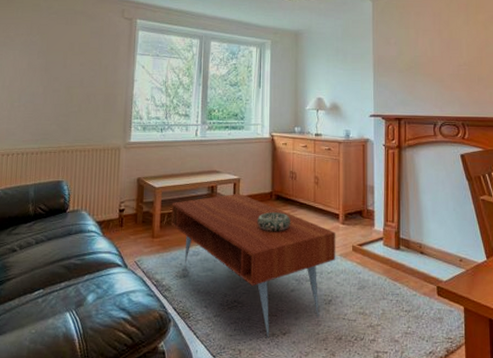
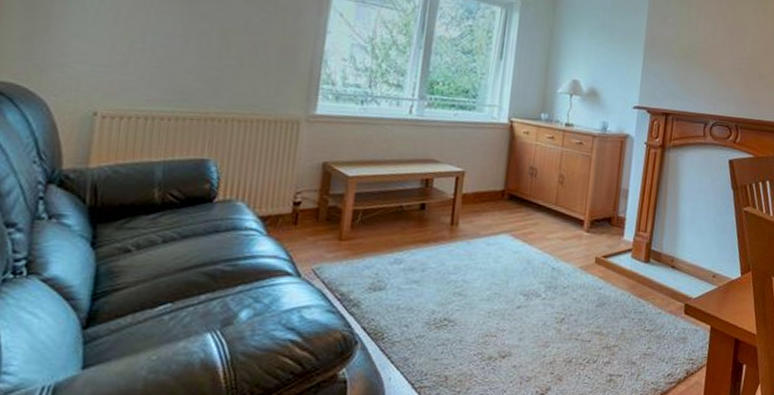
coffee table: present [171,193,336,338] -> none [366,189,578,362]
decorative bowl: present [257,212,290,232] -> none [482,214,525,239]

